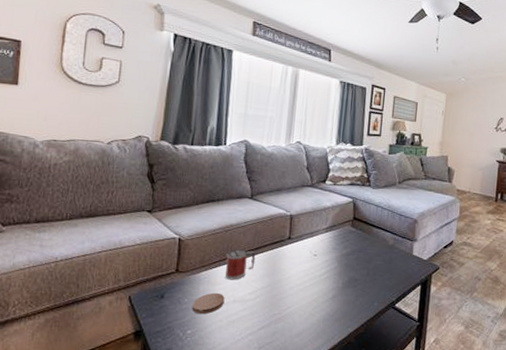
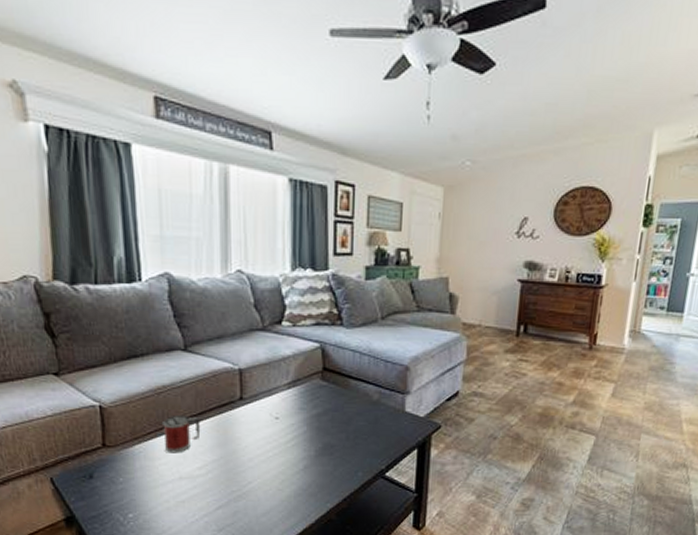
coaster: present [191,292,225,315] -> none [129,469,169,495]

